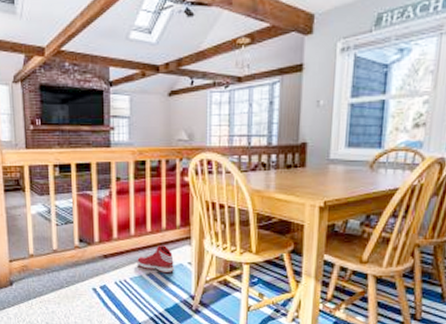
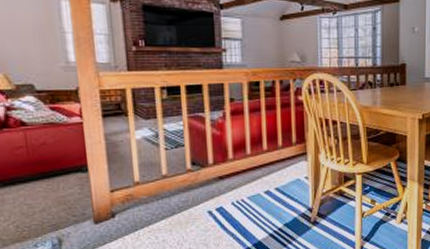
sneaker: present [137,245,175,274] -> none [254,162,293,190]

